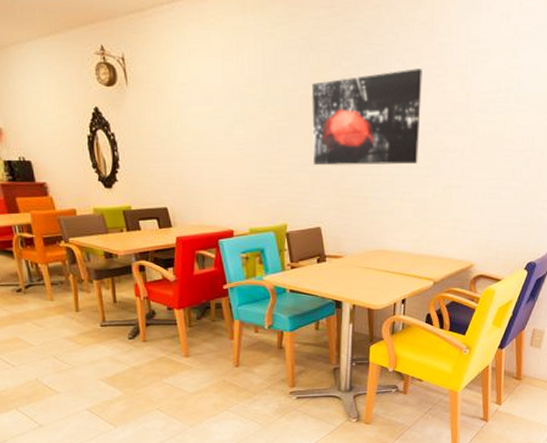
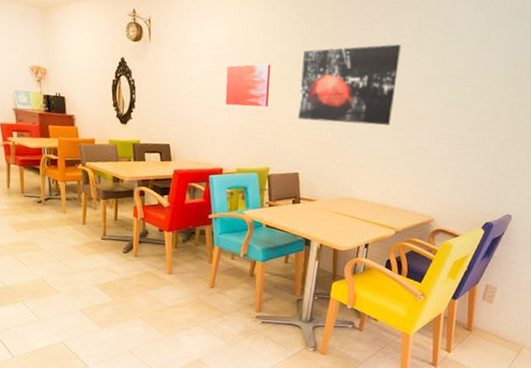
wall art: none [223,102,278,155] -> present [225,64,271,107]

